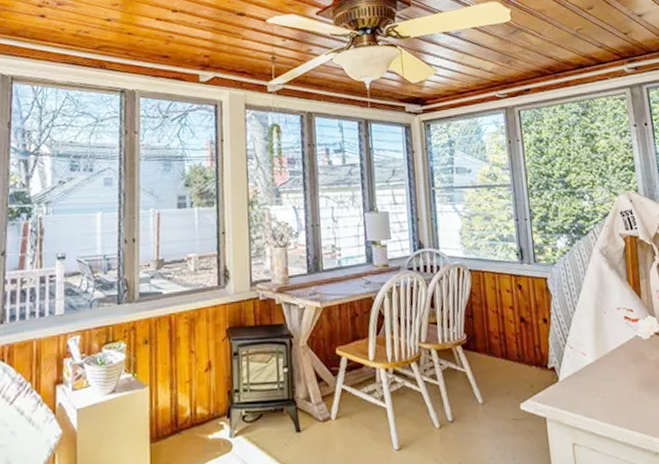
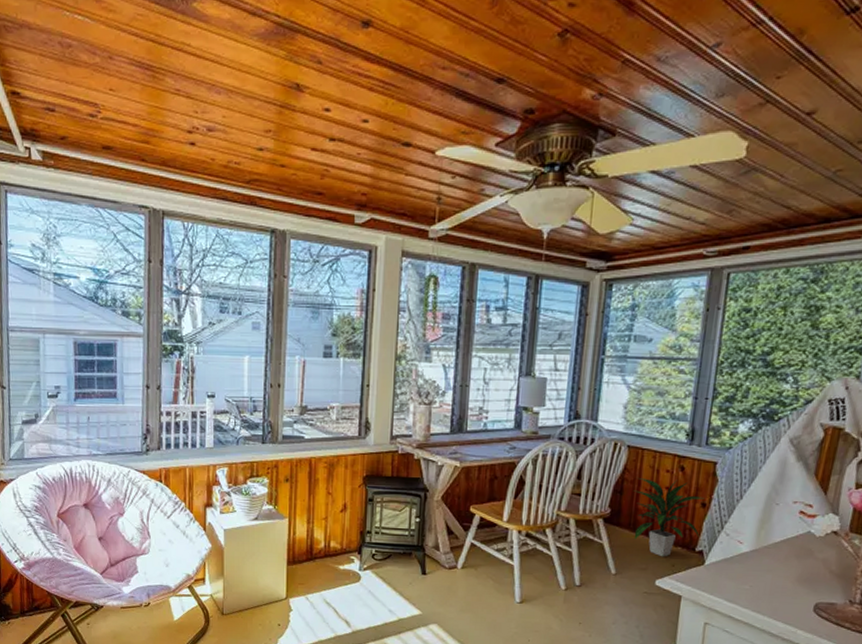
indoor plant: none [483,298,549,379] -> present [633,478,706,557]

